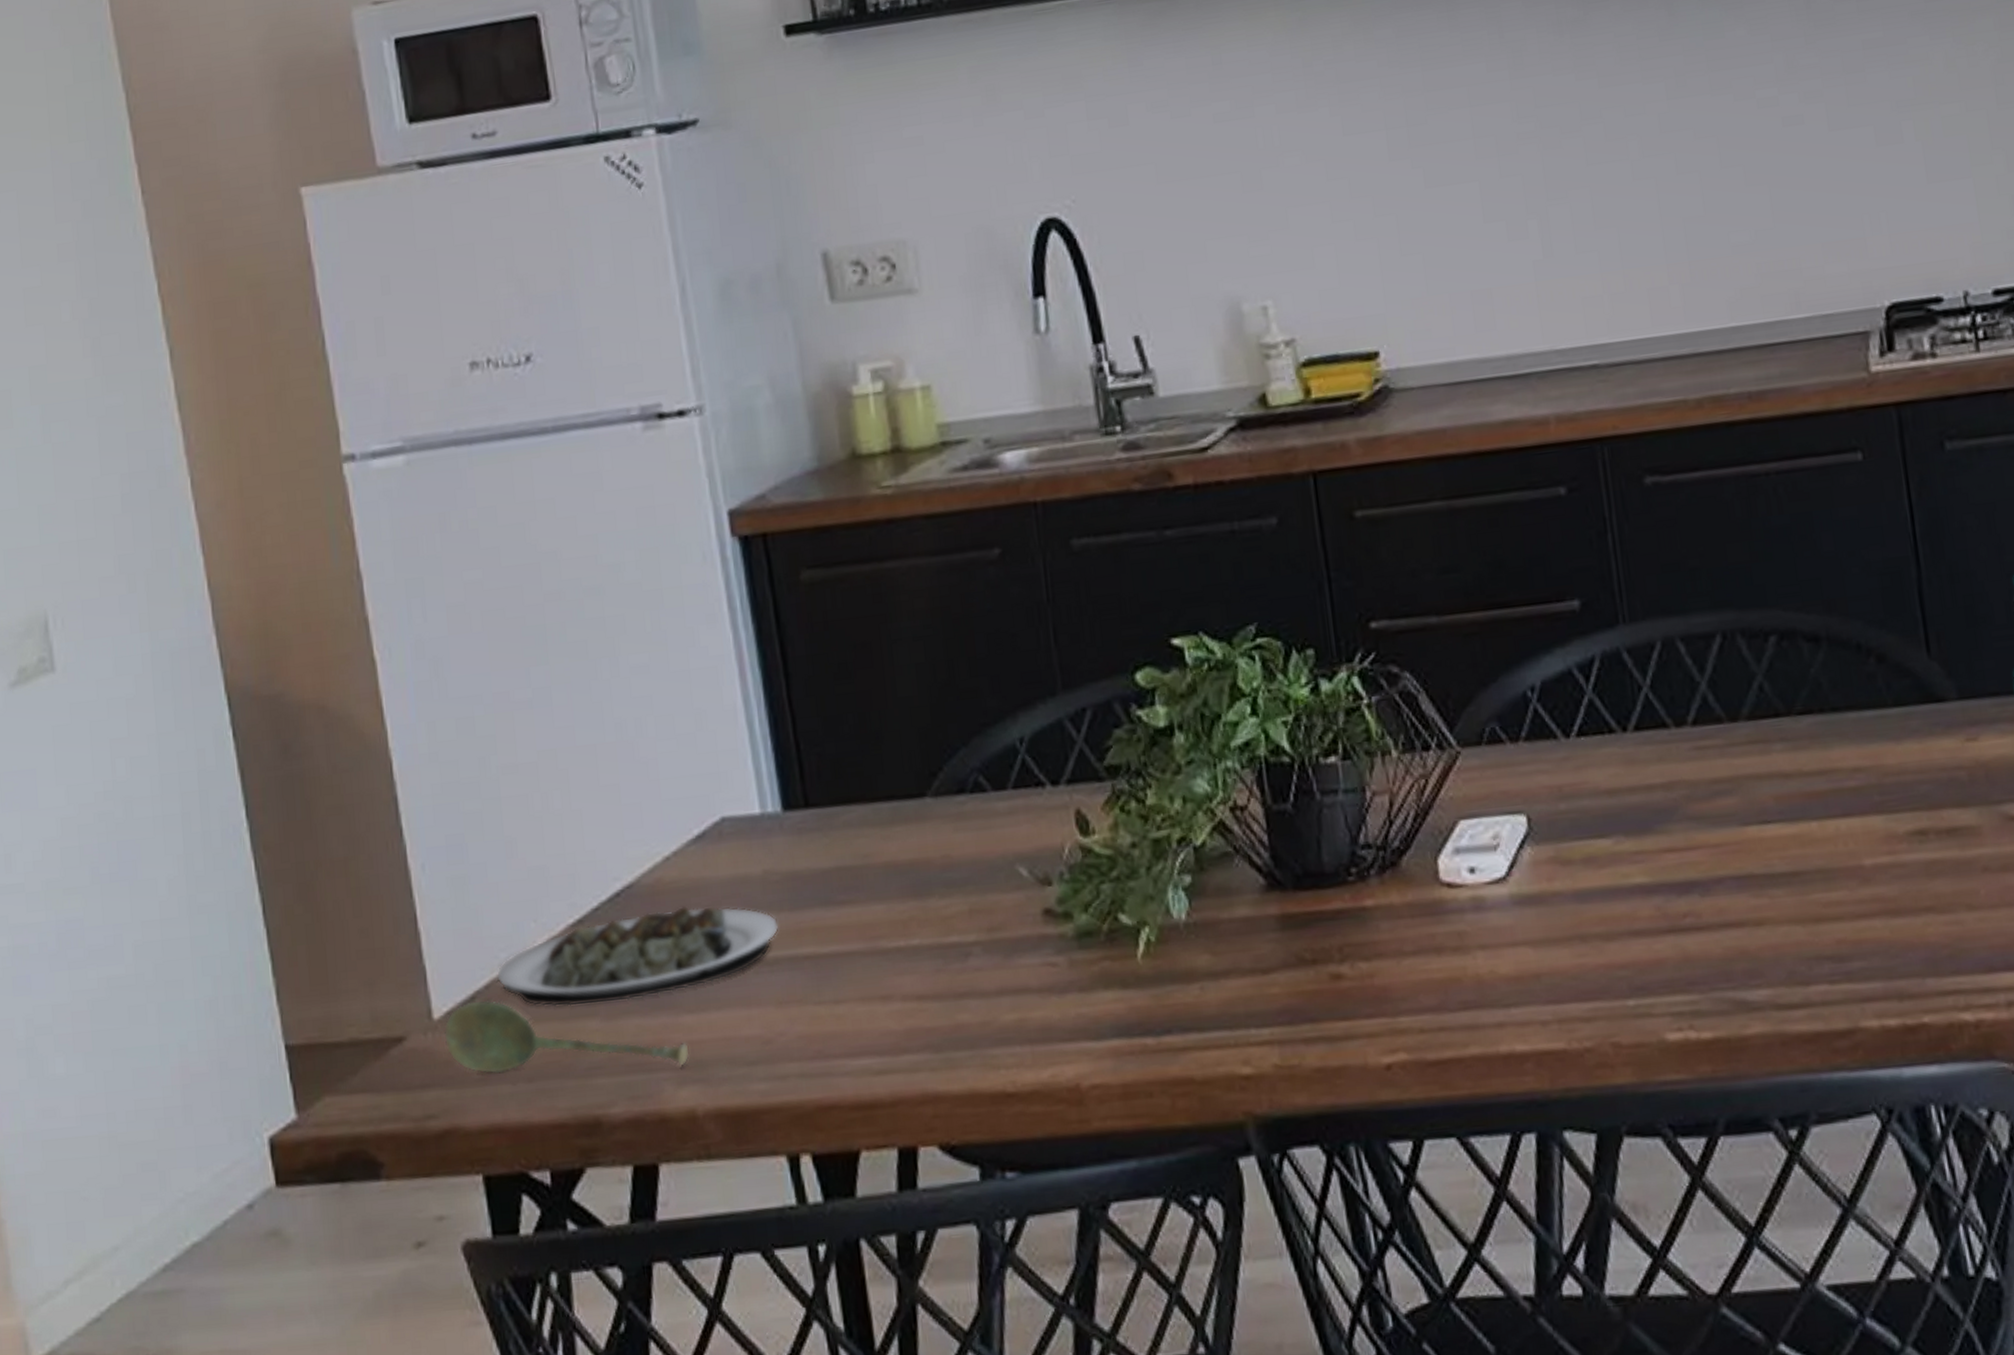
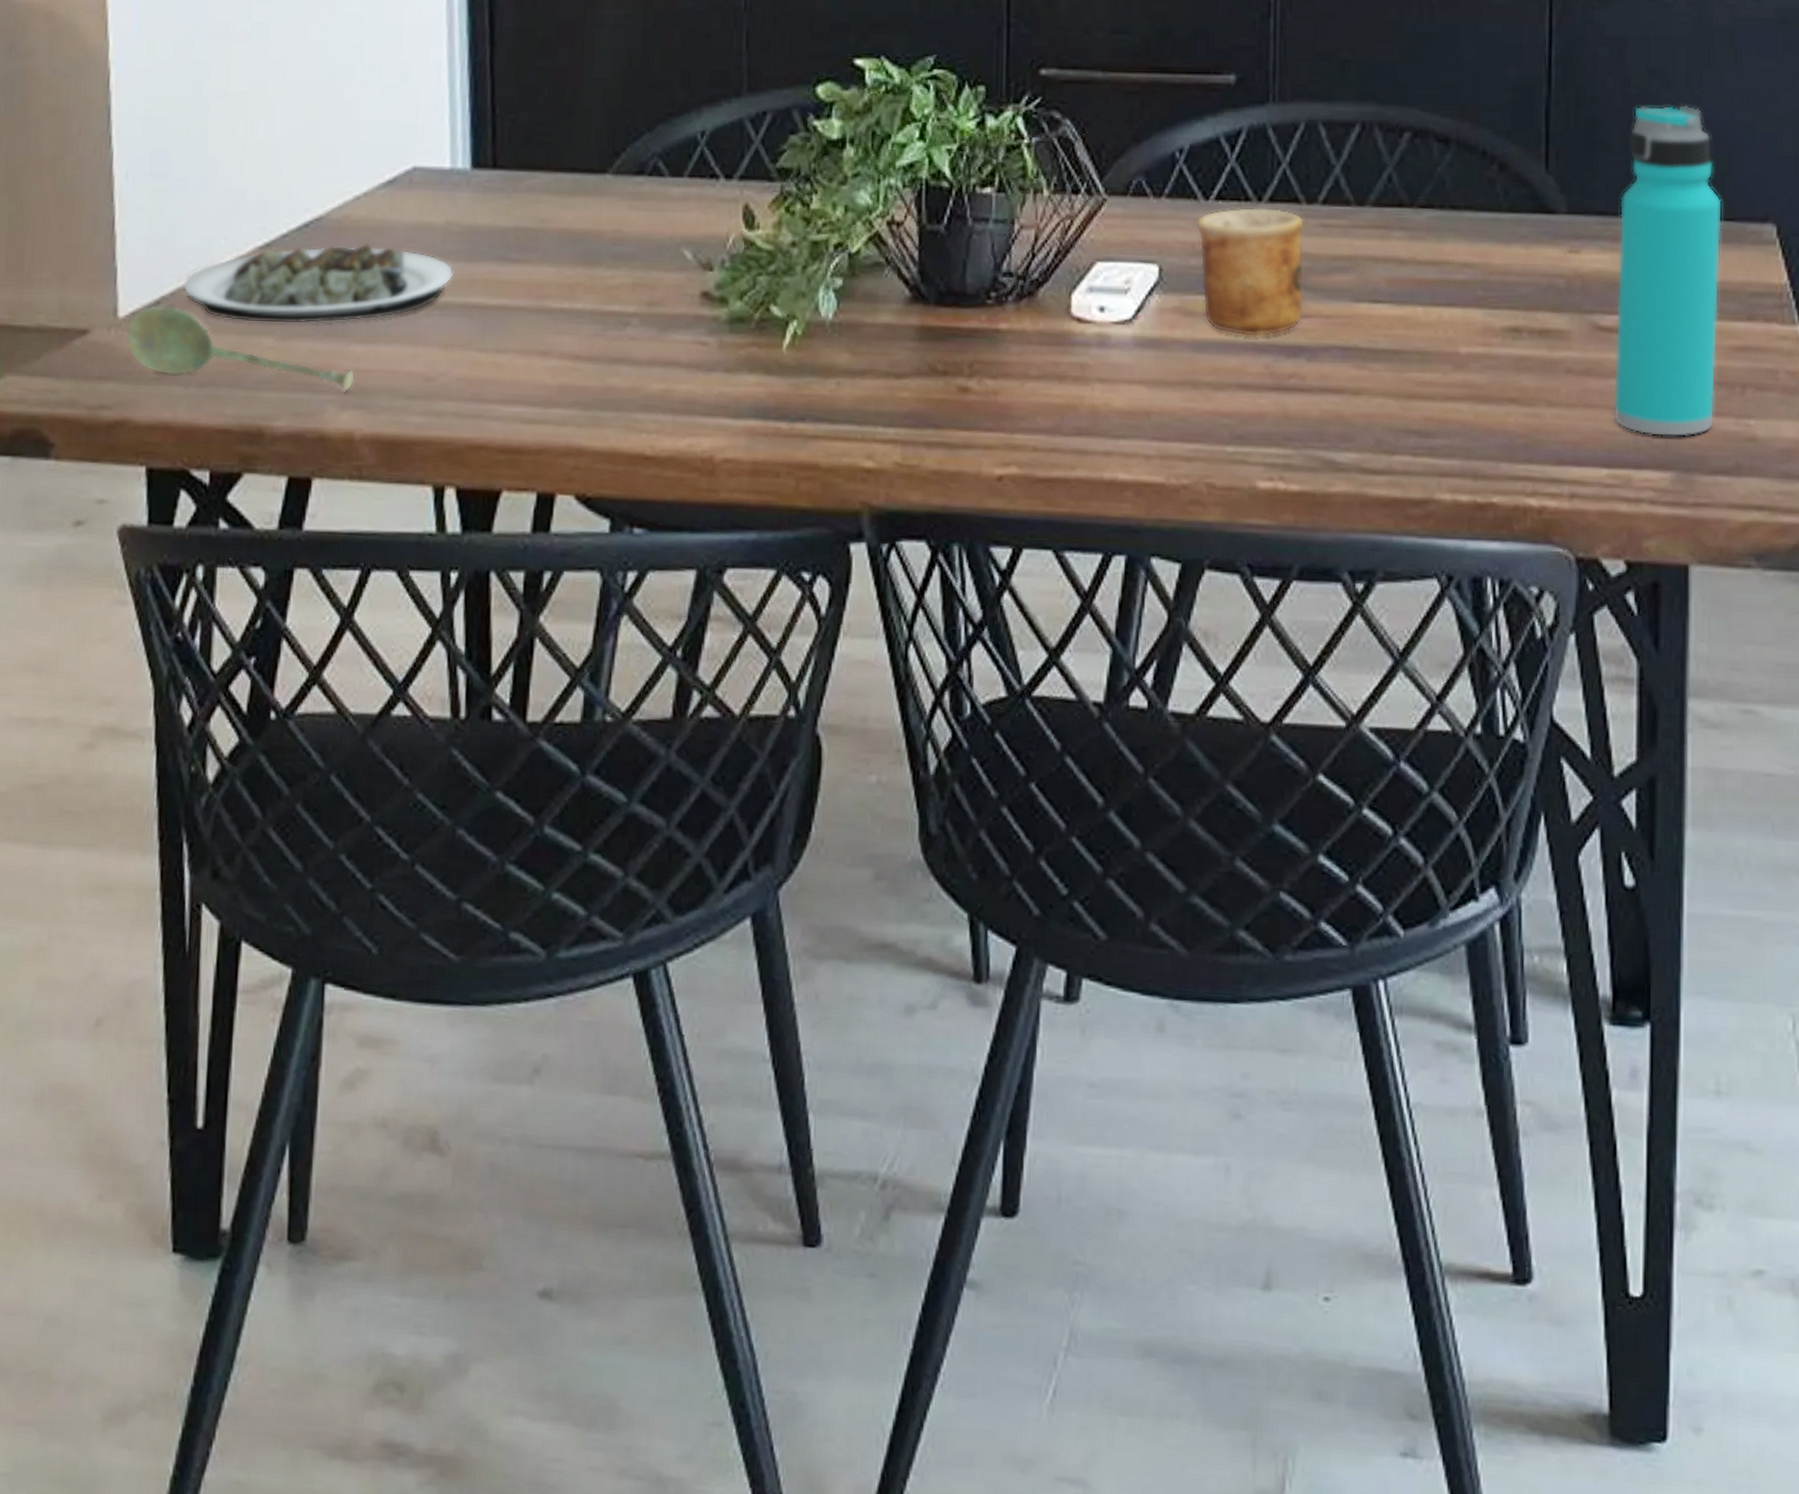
cup: none [1559,736,1689,879] -> present [1196,207,1304,336]

